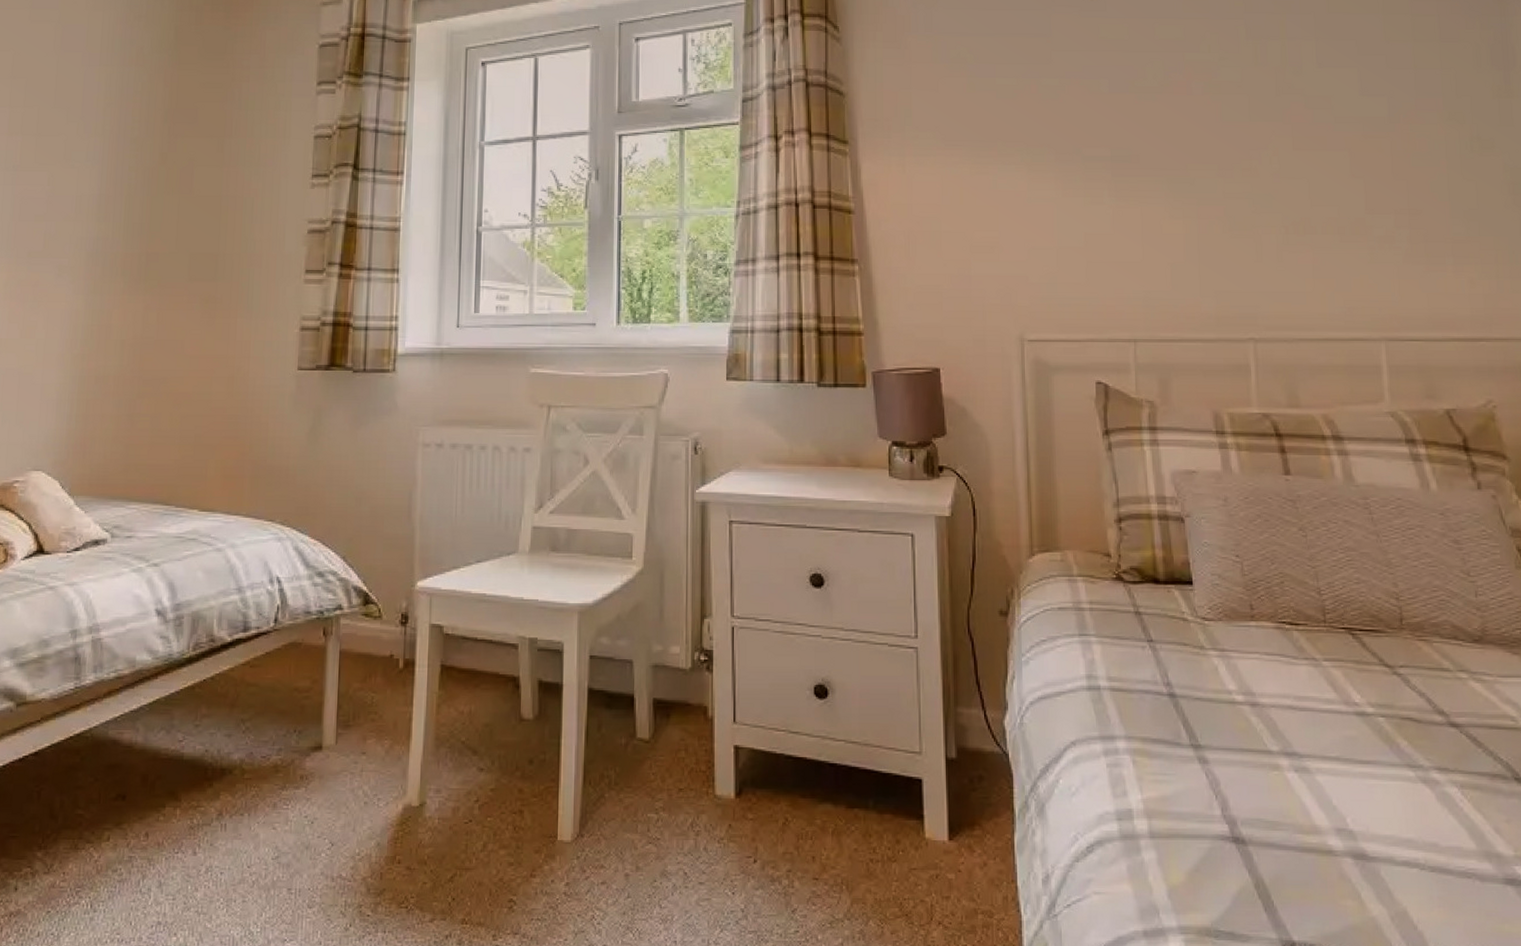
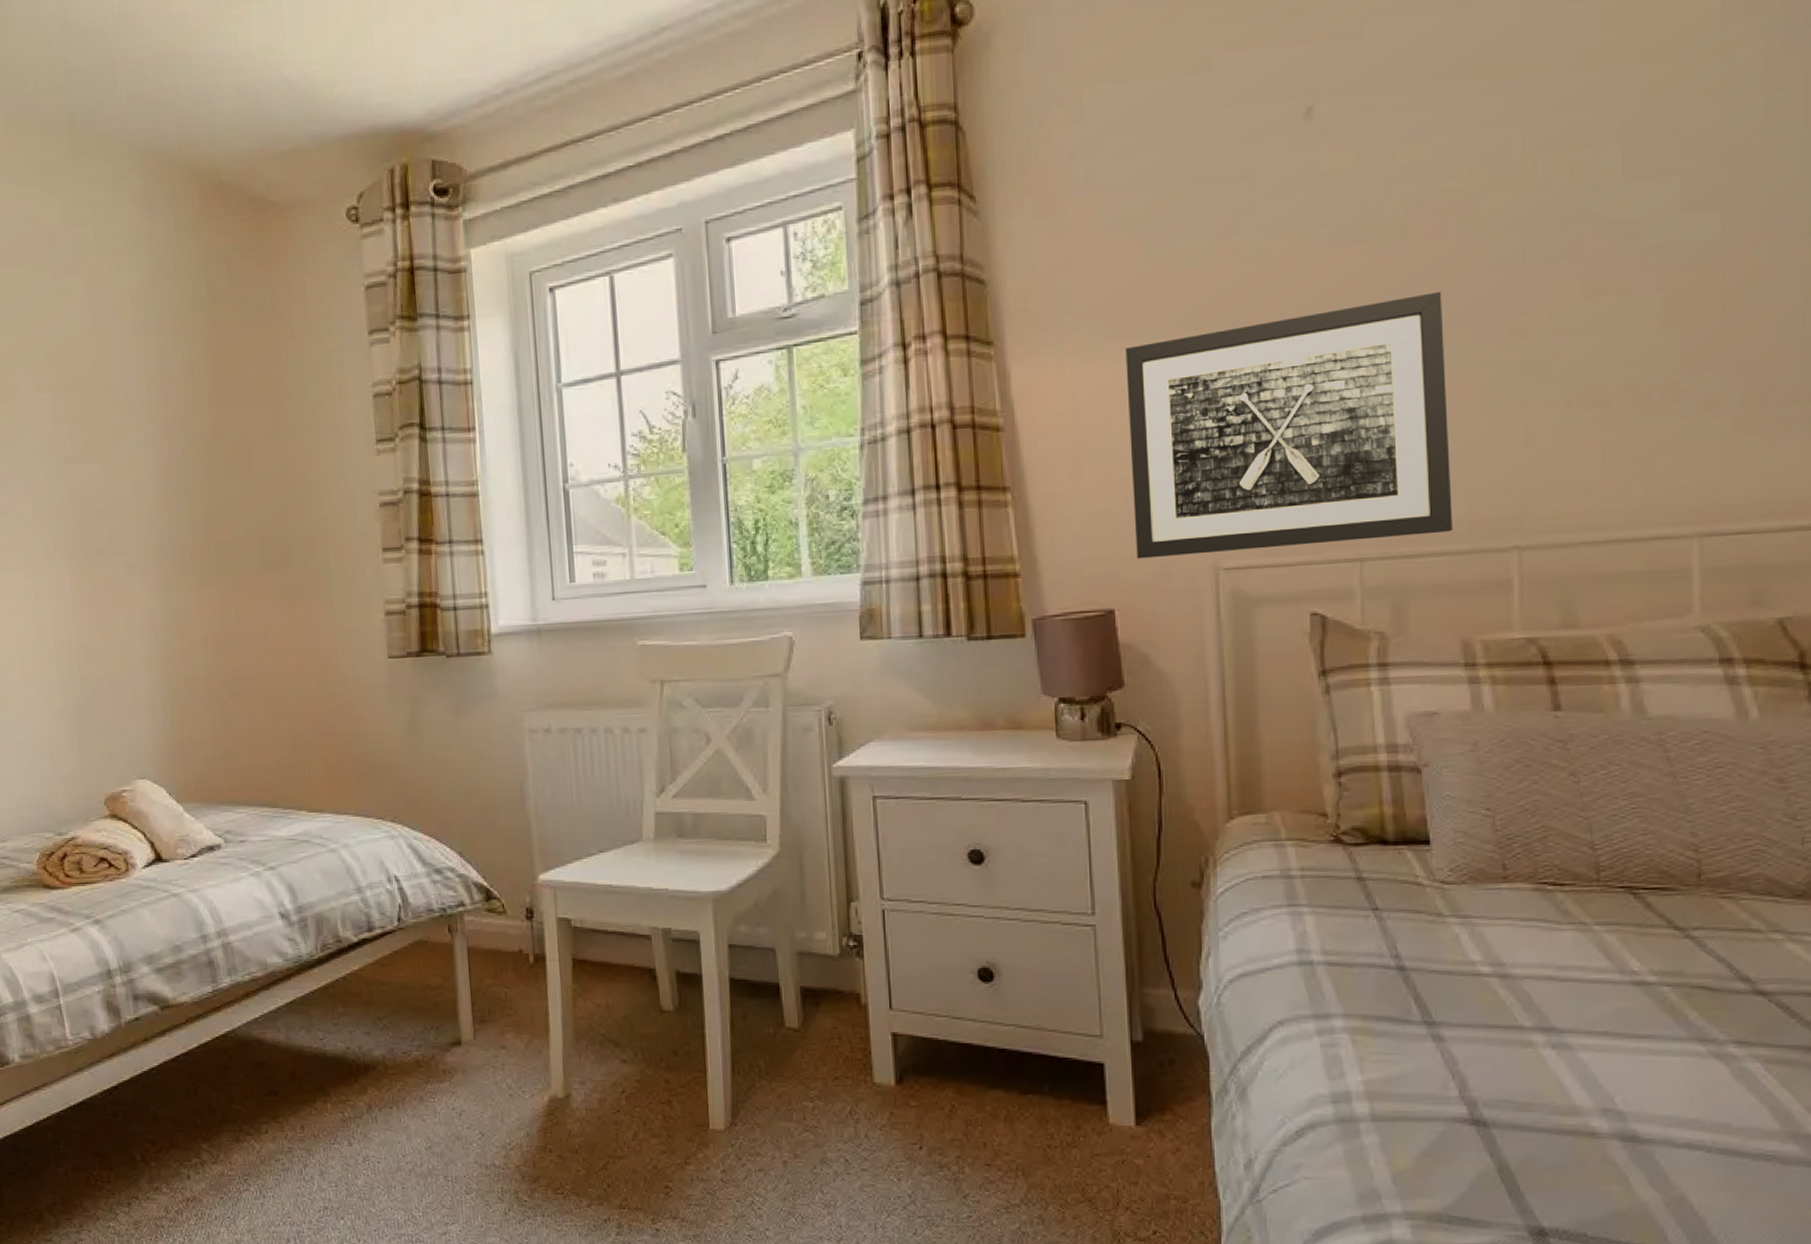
wall art: none [953,136,1204,328] -> present [1125,292,1453,559]

